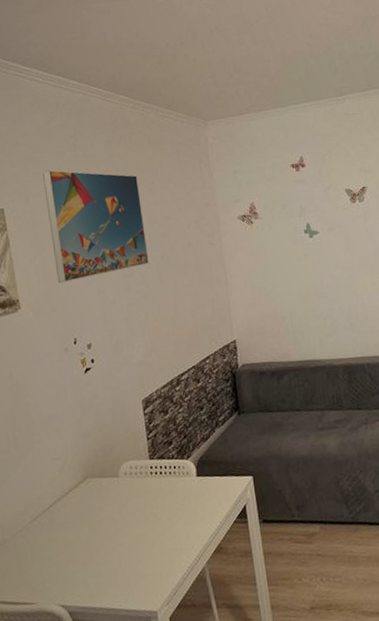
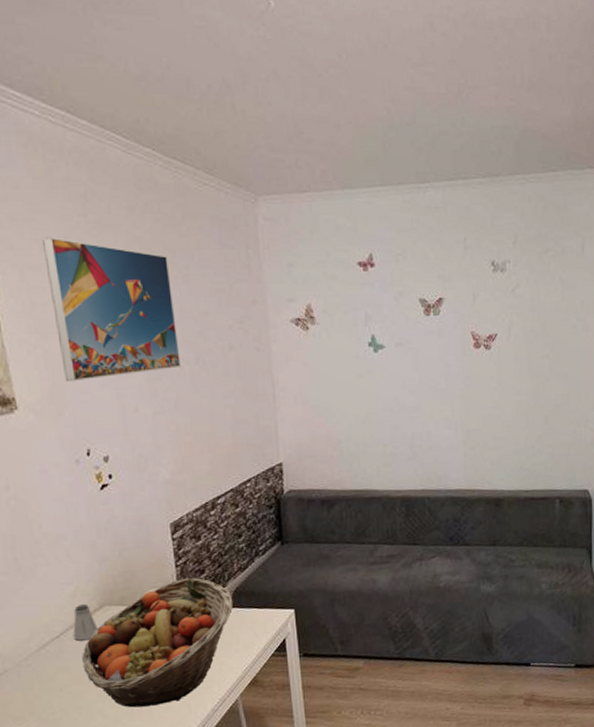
saltshaker: none [61,477,81,512] -> present [73,604,97,641]
fruit basket: none [68,449,198,577] -> present [82,577,234,708]

